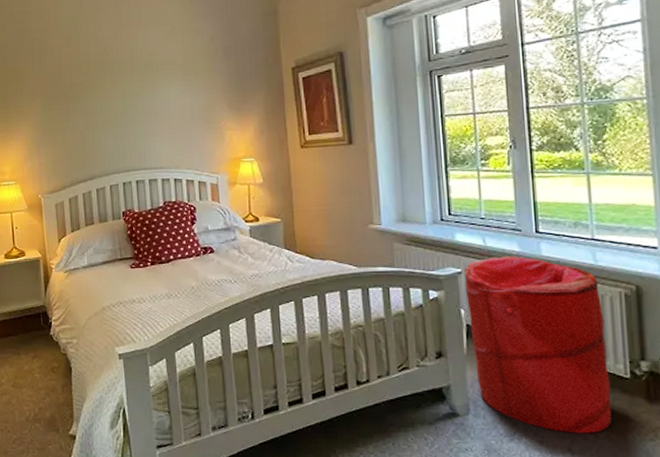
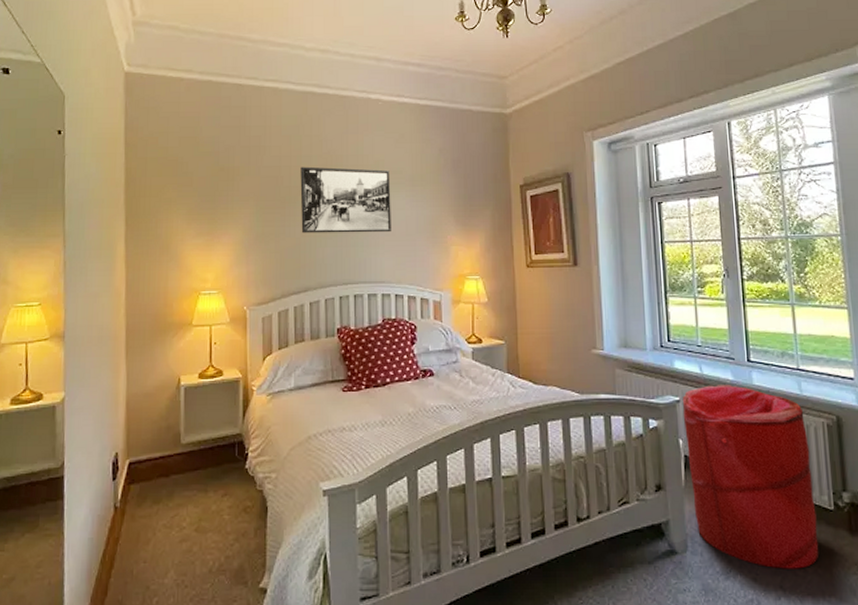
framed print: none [80,62,168,126] -> present [300,166,391,234]

